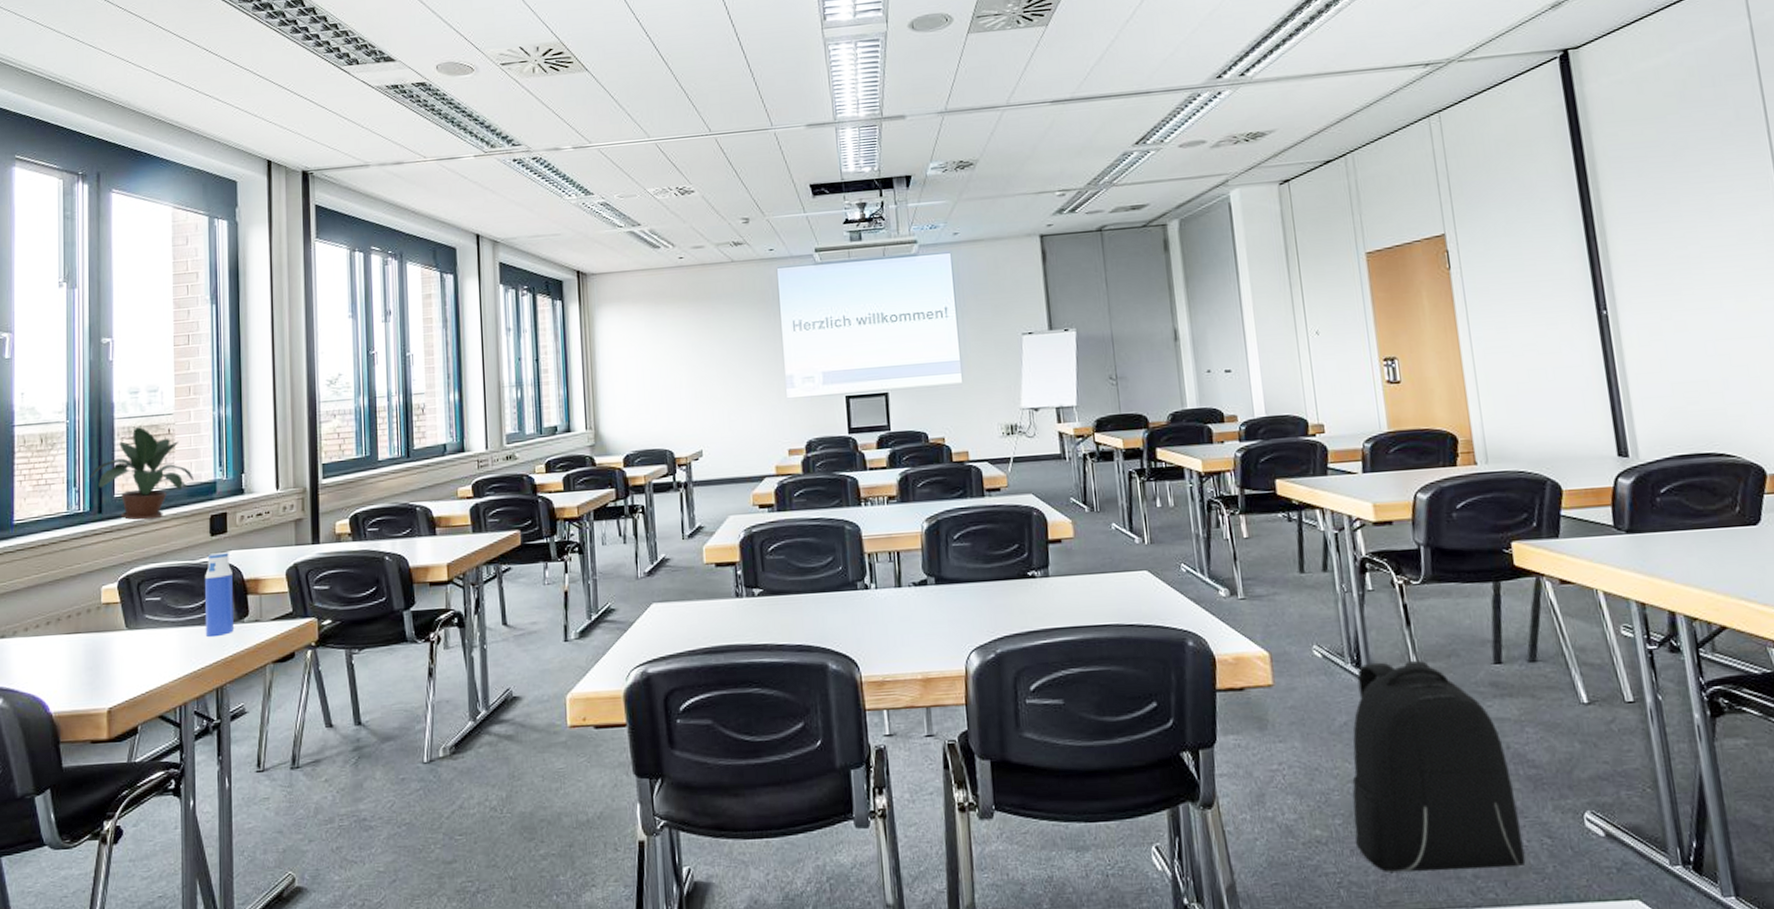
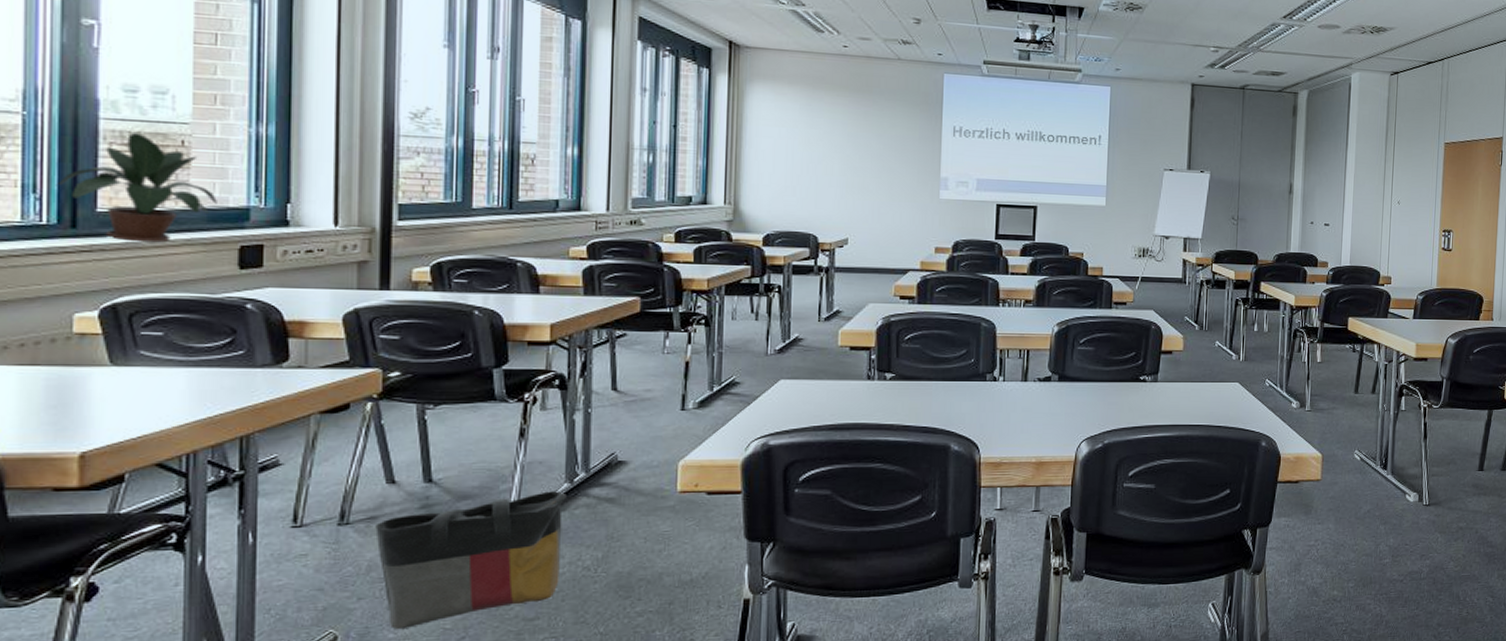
water bottle: present [204,552,234,638] -> none [226,289,268,382]
tote bag: none [319,730,471,872] -> present [375,491,566,630]
backpack: present [1352,660,1526,872] -> none [1360,465,1475,622]

